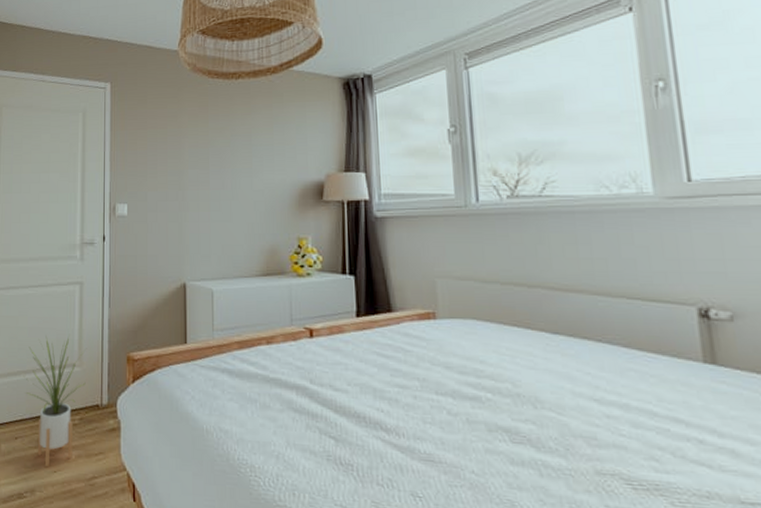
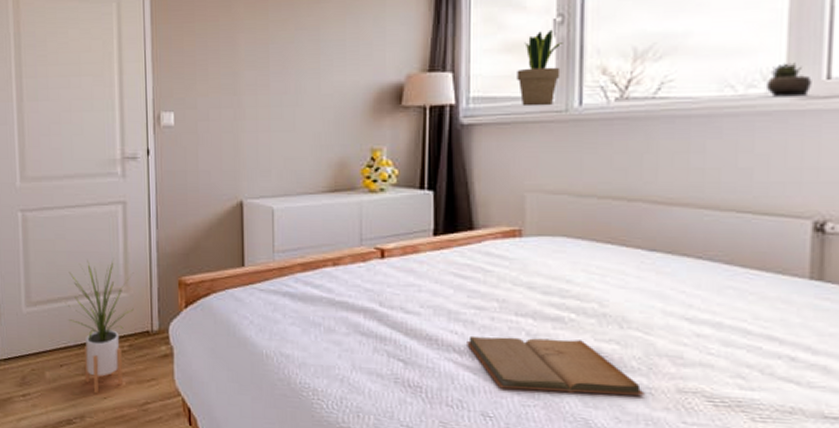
book: none [393,413,567,477] -> present [467,335,646,395]
potted plant: none [420,137,458,202] -> present [517,29,563,107]
succulent plant: none [633,167,678,197] -> present [761,62,813,98]

